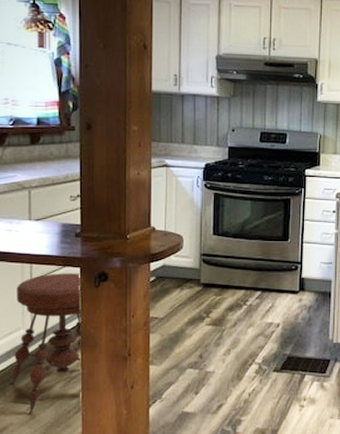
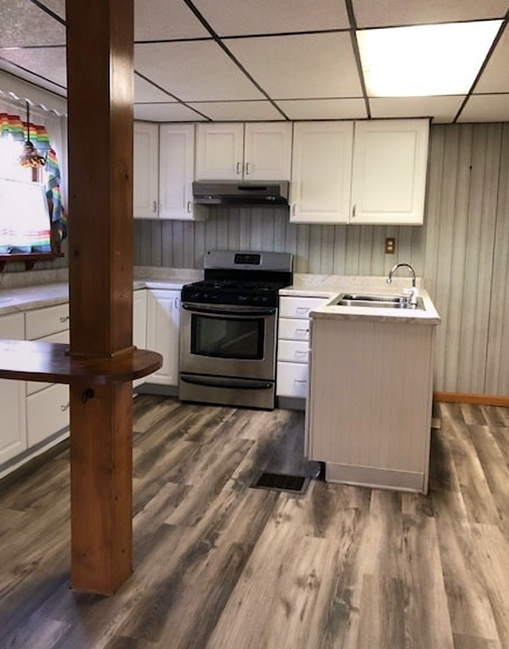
stool: present [9,273,83,414] -> none [8,389,72,520]

